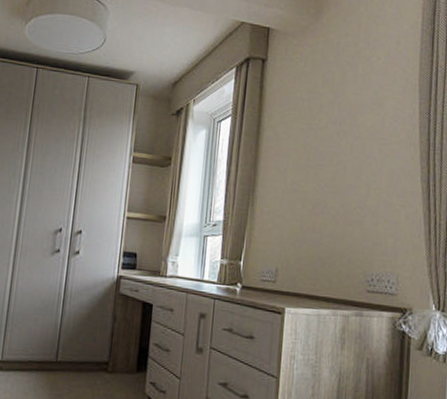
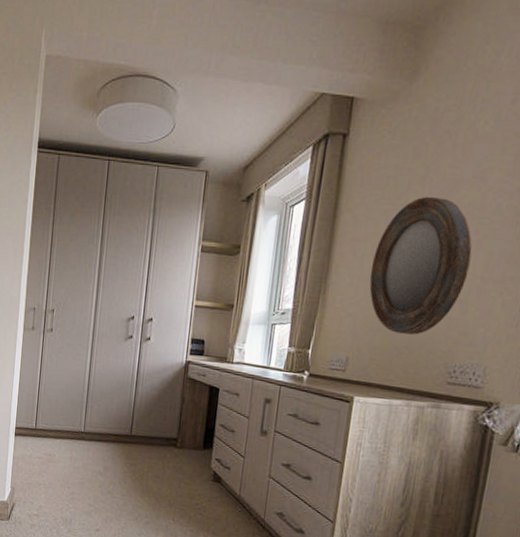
home mirror: none [292,118,377,245] -> present [369,196,472,335]

